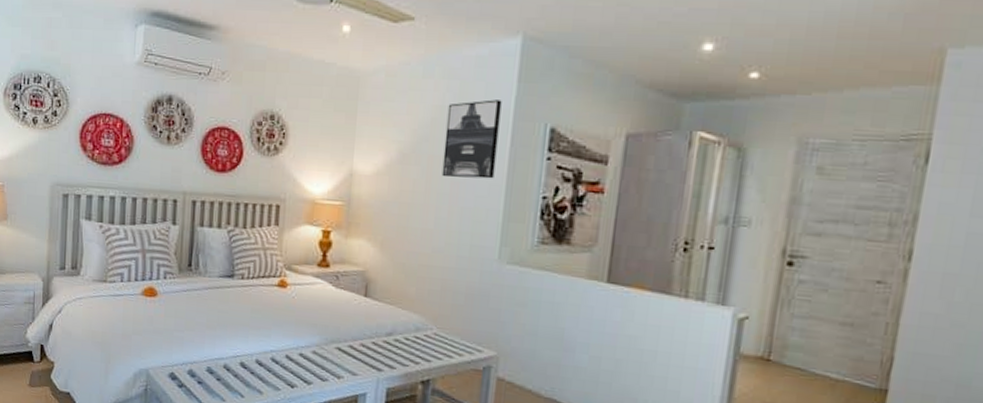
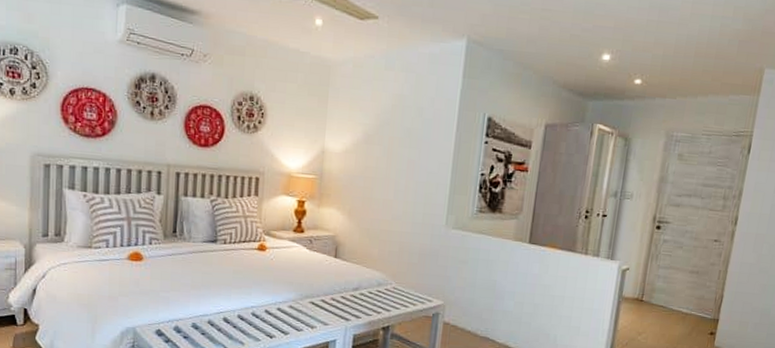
wall art: present [442,99,502,179] -> none [400,91,450,158]

